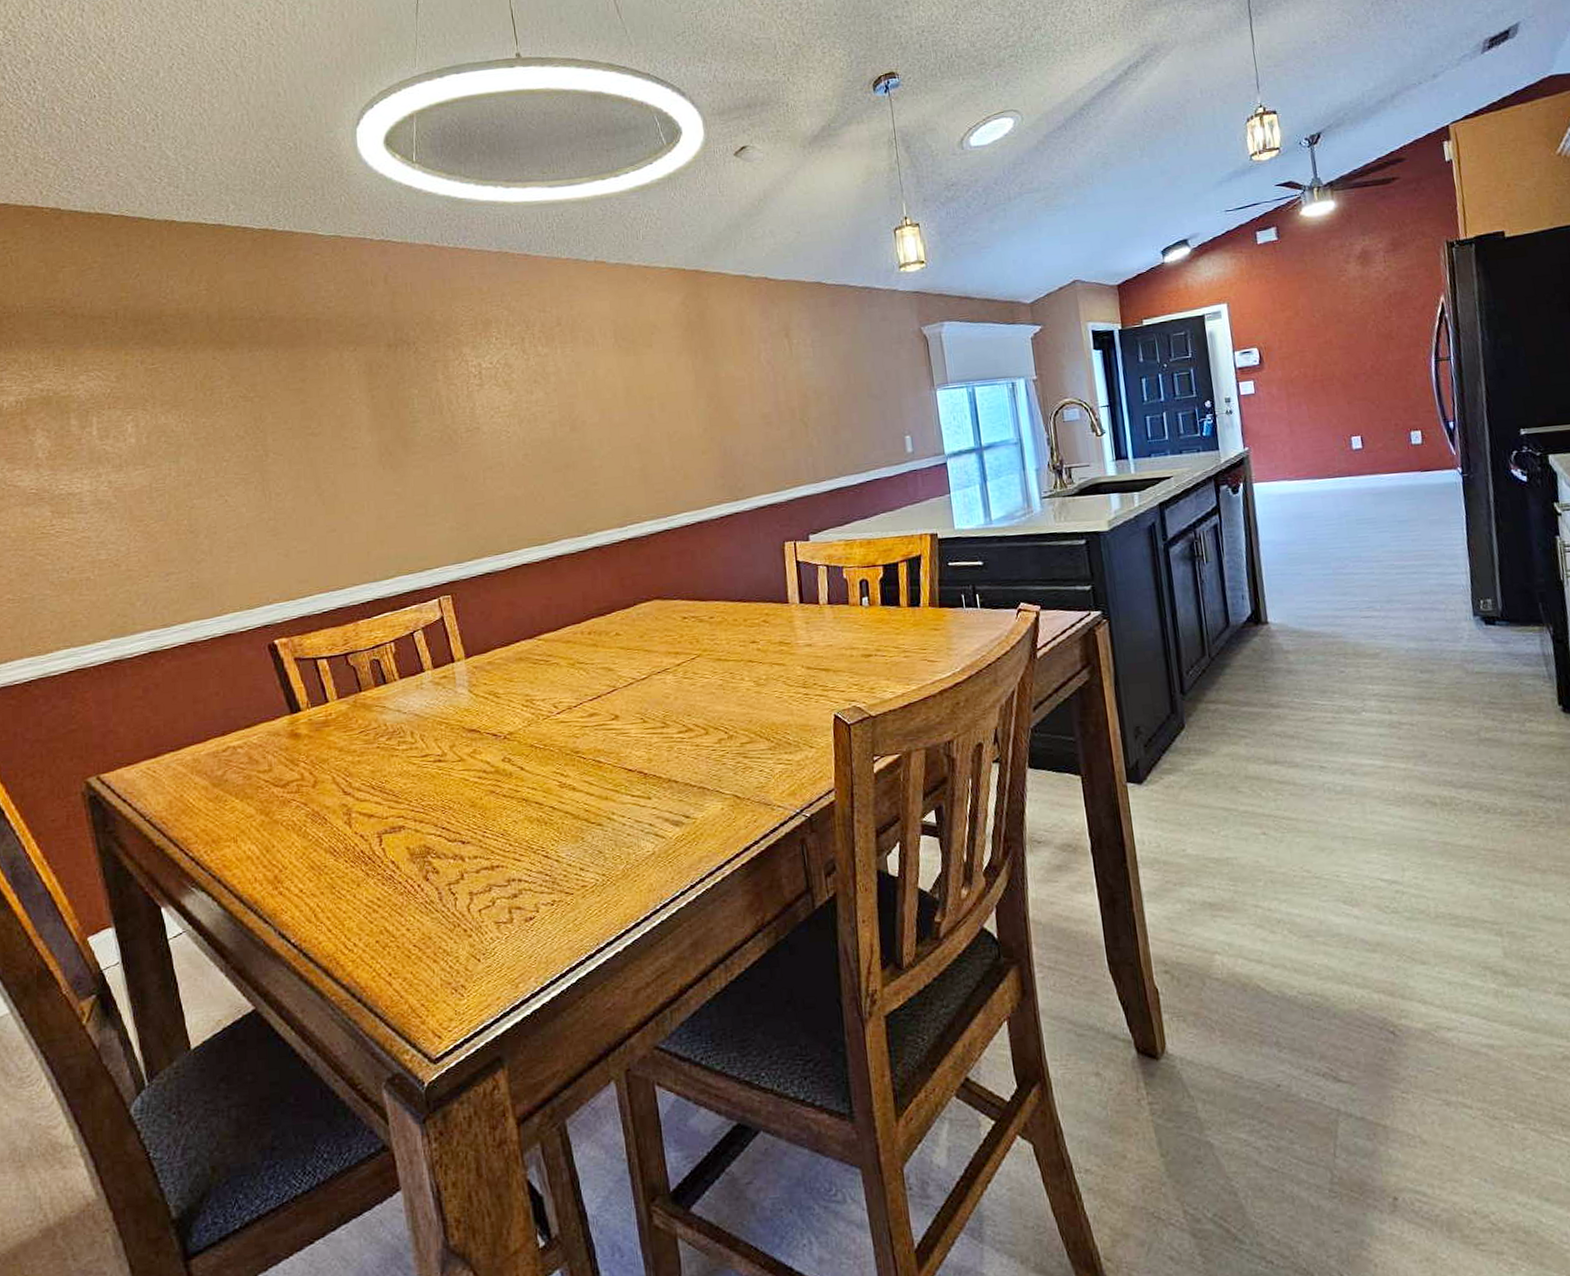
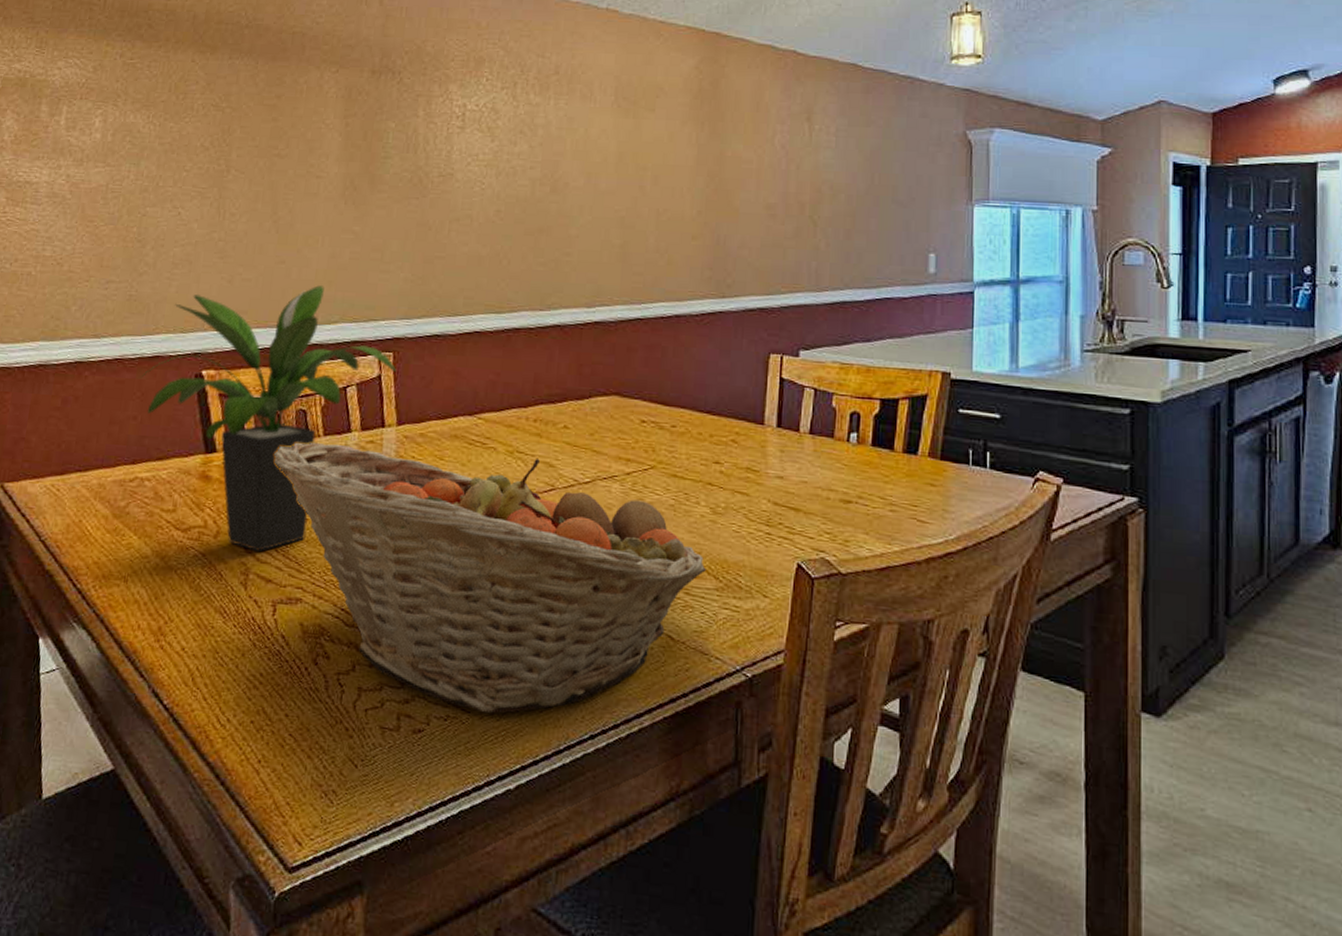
potted plant: none [216,546,458,792] -> present [141,285,397,552]
fruit basket: none [355,666,758,892] -> present [273,442,706,714]

